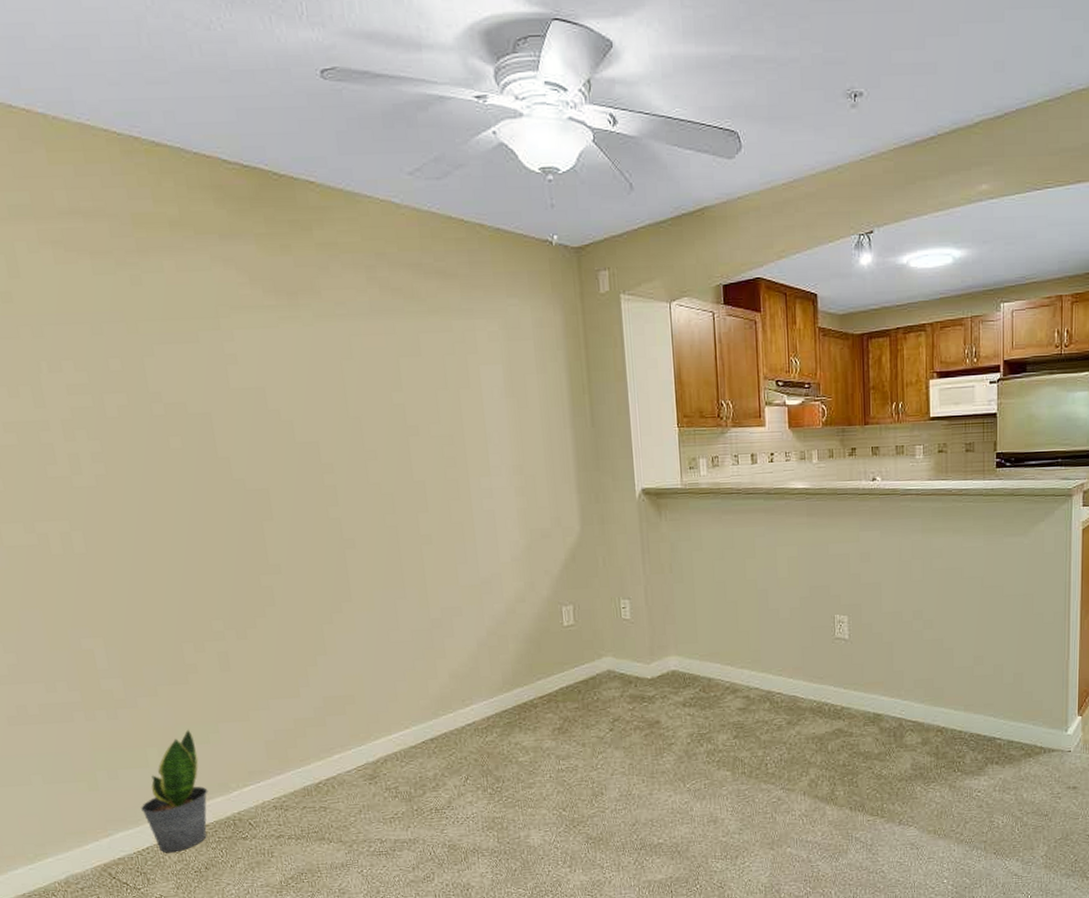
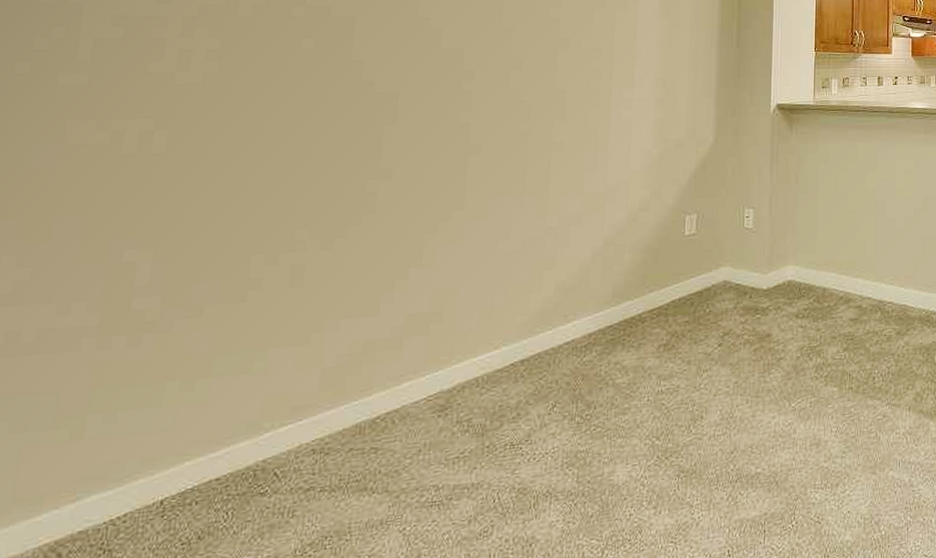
potted plant: present [141,729,208,853] -> none [133,356,233,521]

